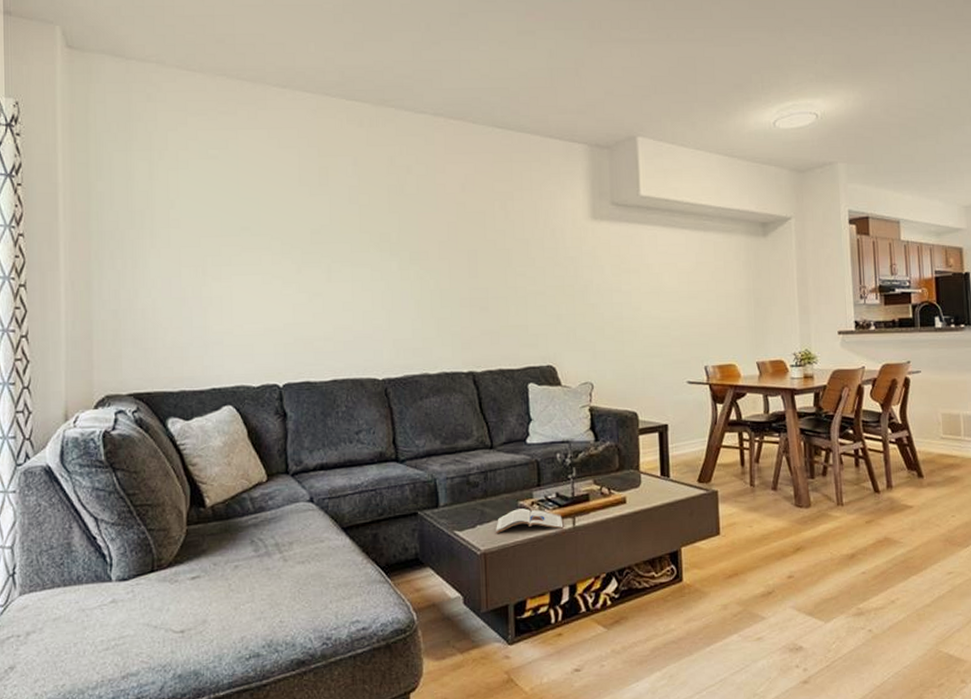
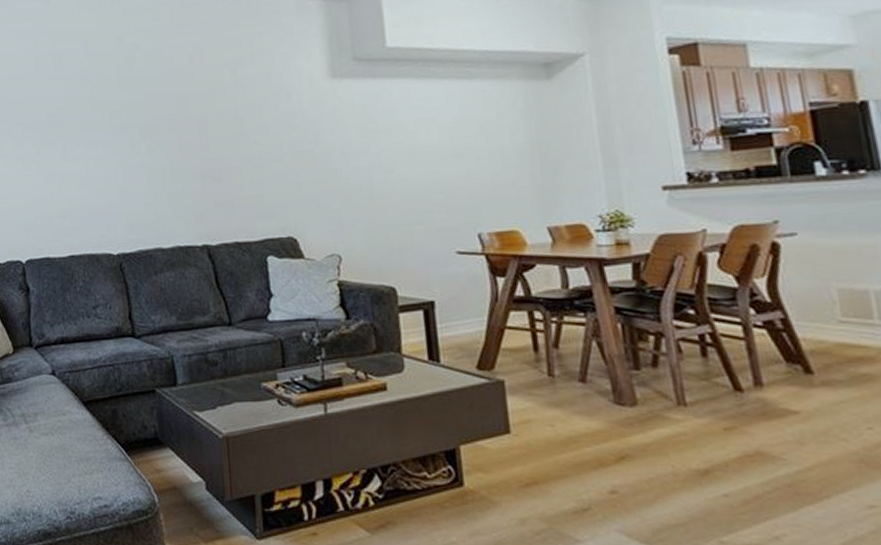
magazine: present [496,508,564,533] -> none [238,391,314,416]

